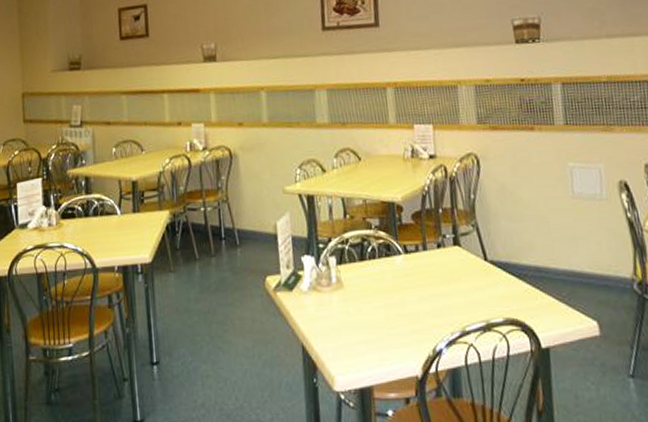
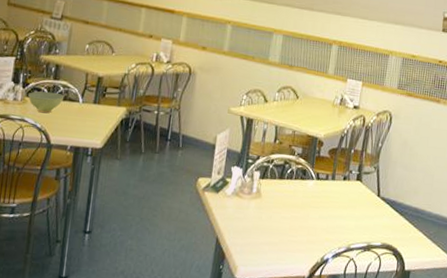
bowl: none [63,208,101,235] -> present [28,91,65,113]

